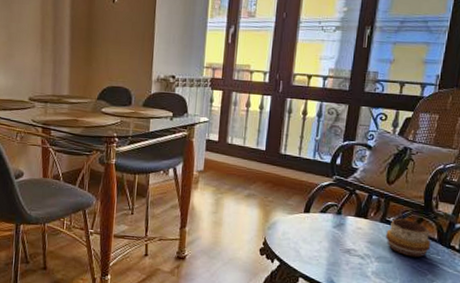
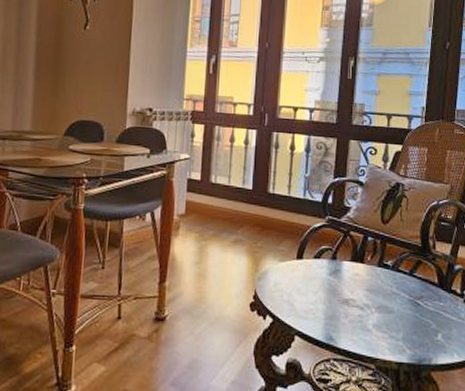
decorative bowl: present [385,218,431,258] -> none [384,261,432,305]

